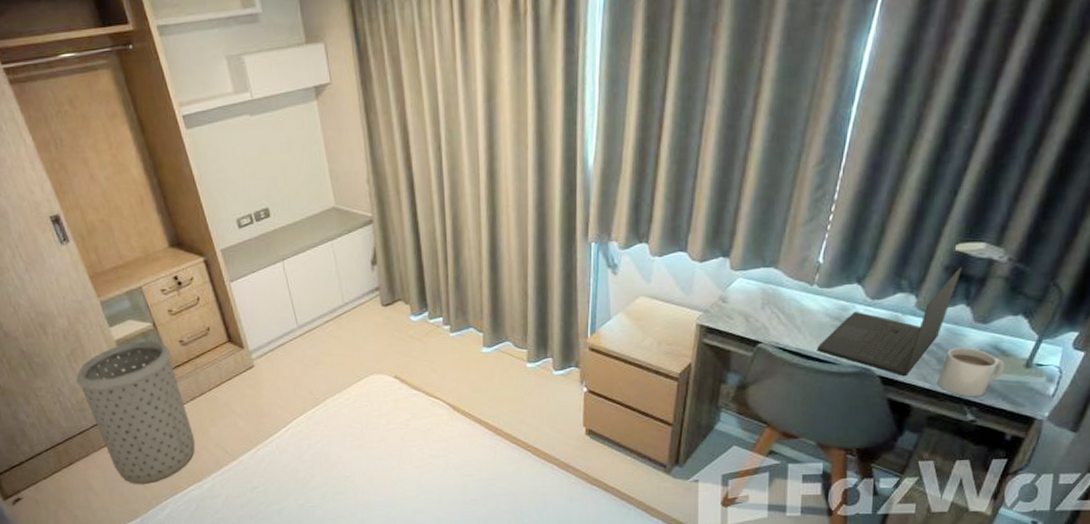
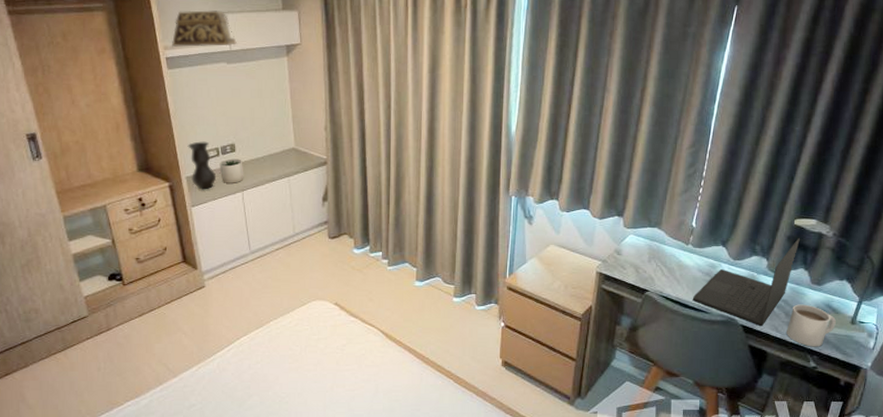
laundry basket: present [76,341,195,484] -> none [27,256,138,398]
decorative box: none [186,53,258,102] -> present [172,10,237,47]
vase: none [218,208,254,263] -> present [187,141,217,190]
planter: none [254,224,283,253] -> present [219,158,244,183]

